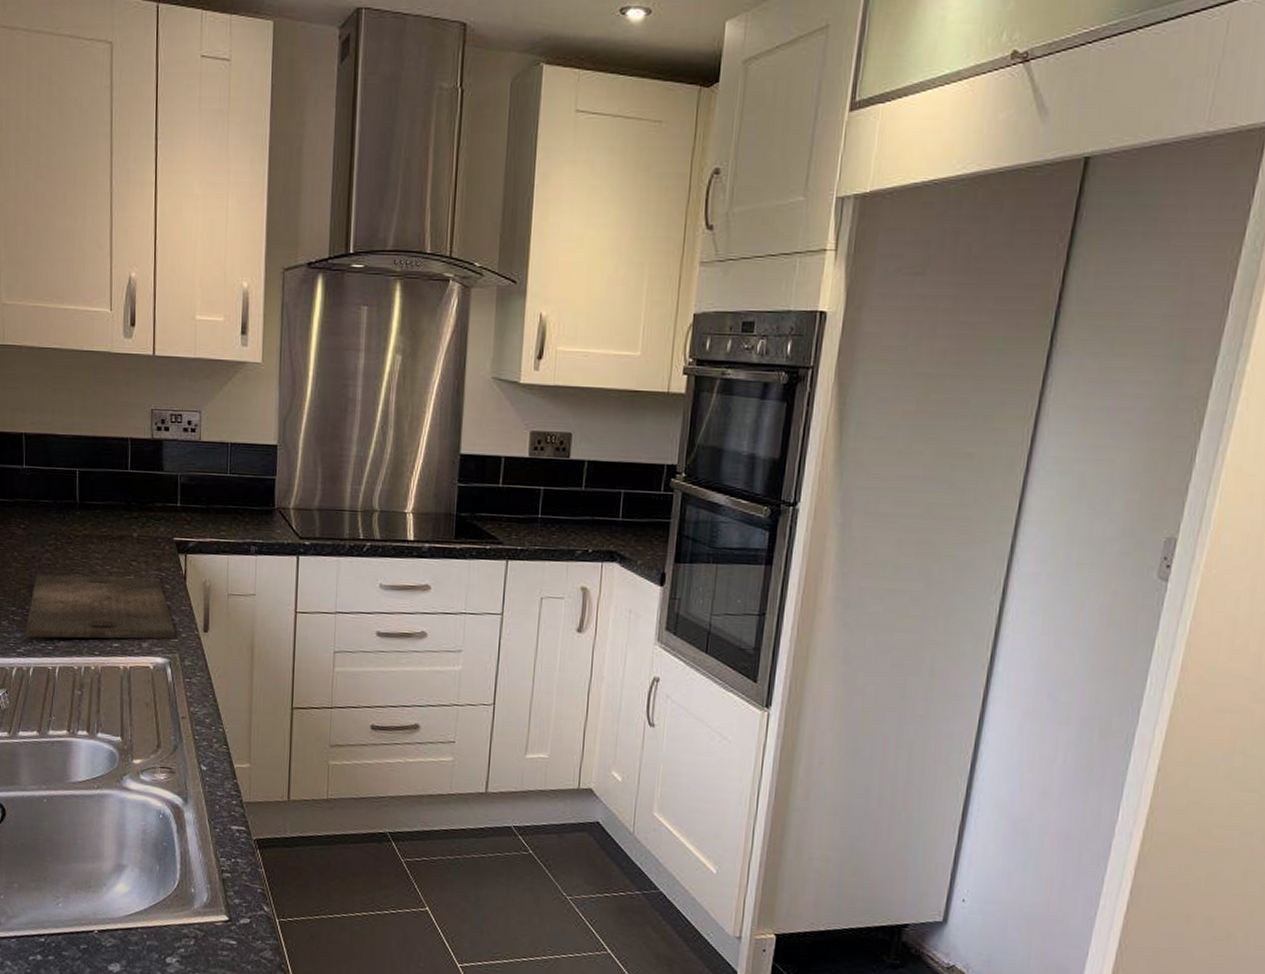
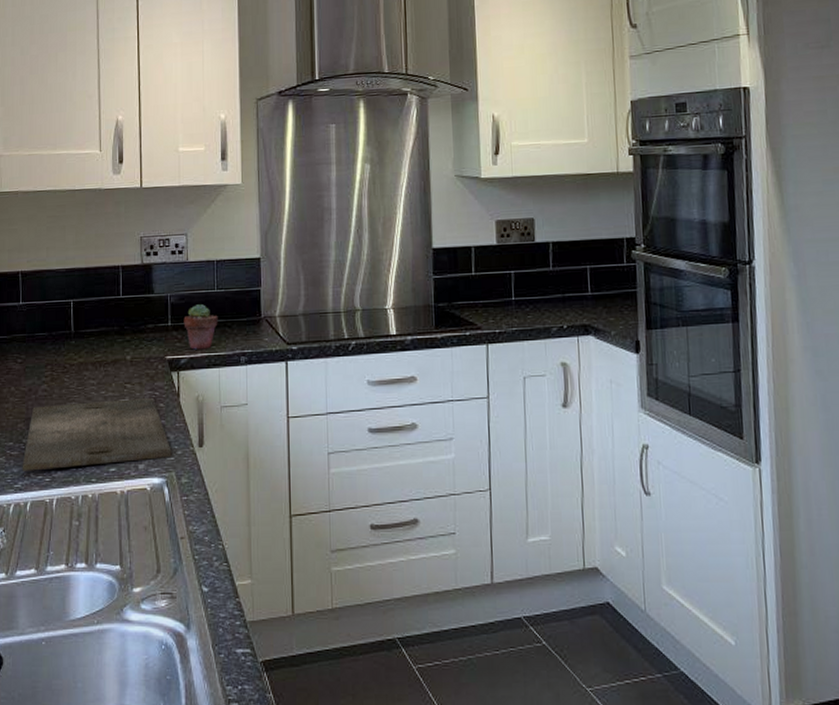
potted succulent: none [193,487,230,535] -> present [183,304,218,350]

